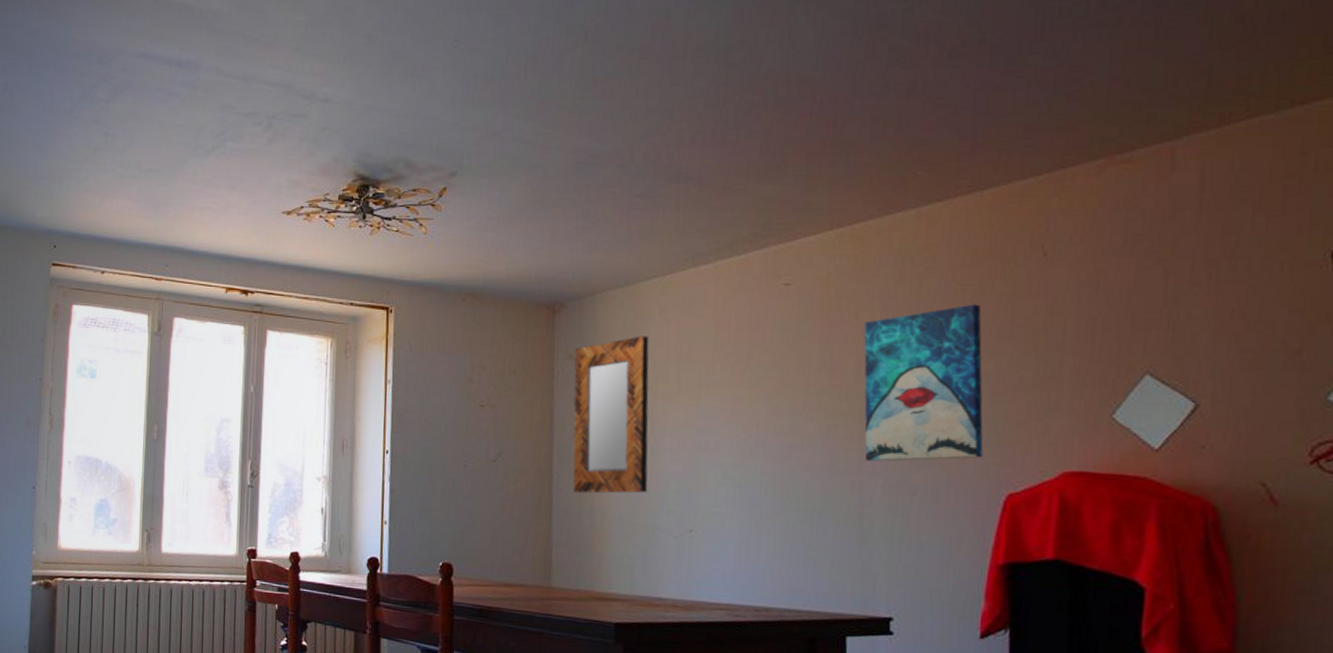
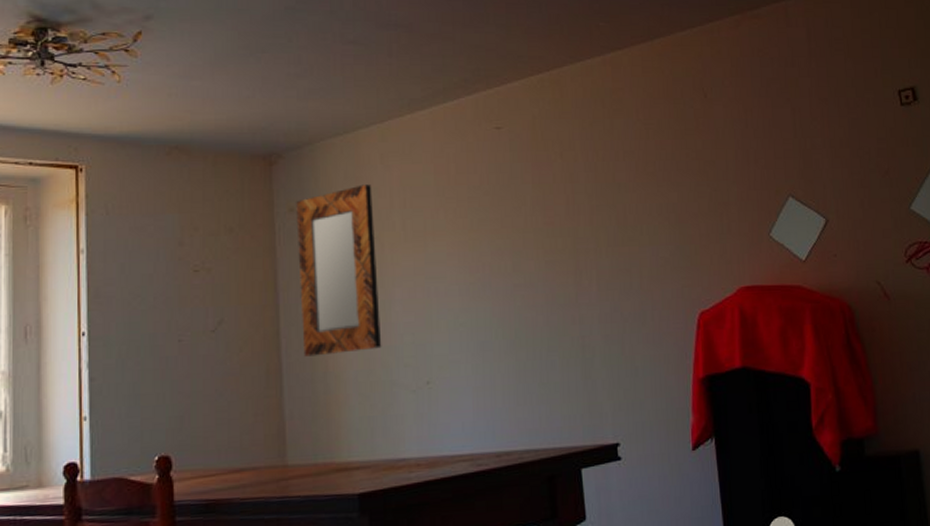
wall art: present [864,304,983,462] -> none [569,141,677,293]

